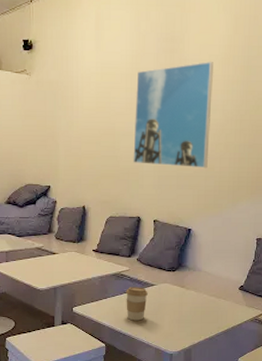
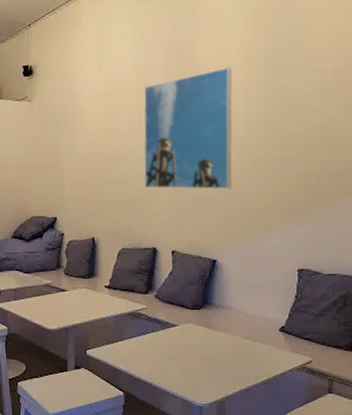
coffee cup: present [126,287,148,321] -> none [144,327,170,367]

